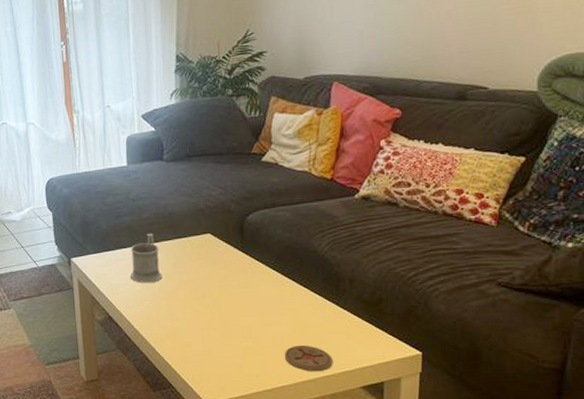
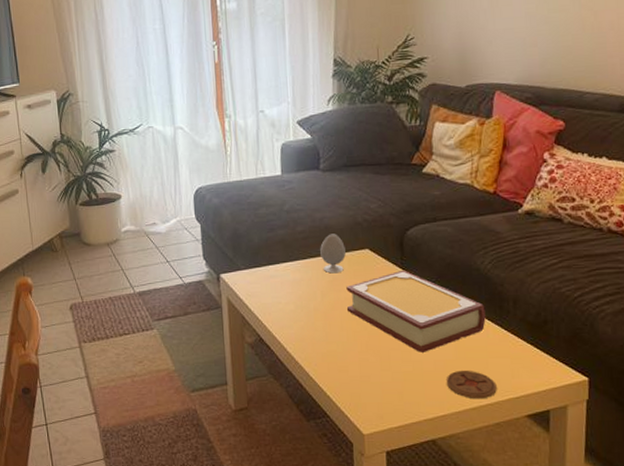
mug: present [131,233,163,283] -> none [284,248,318,302]
egg chair: none [164,219,189,257] -> present [320,233,346,274]
book: none [189,252,323,329] -> present [346,270,486,352]

